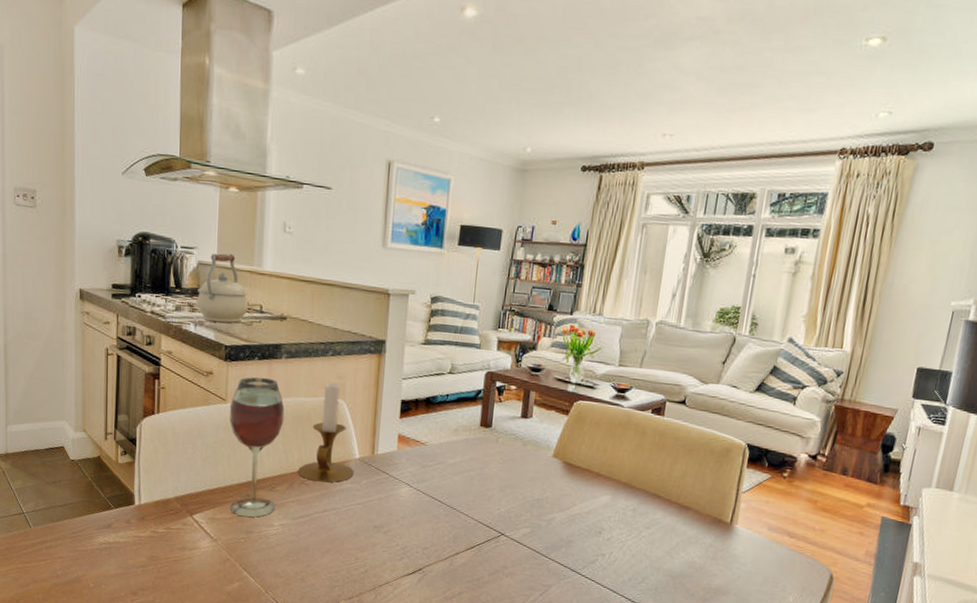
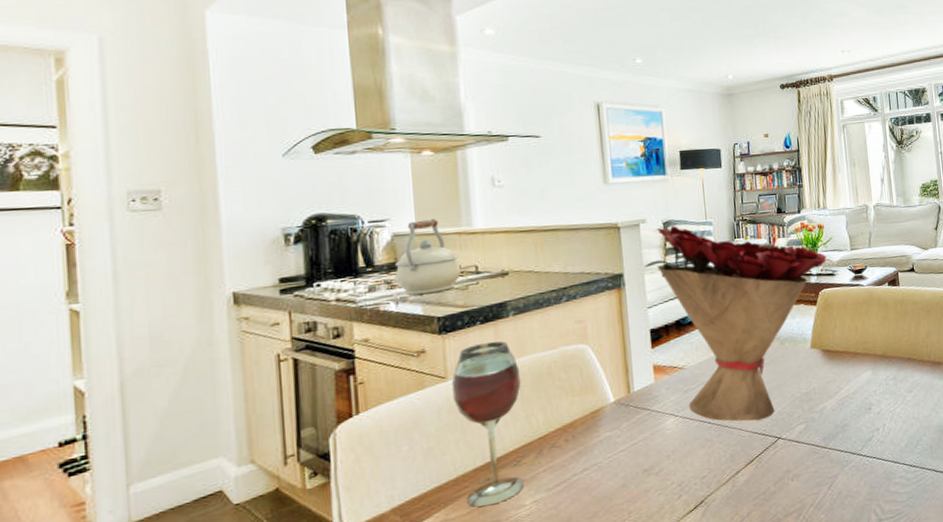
candlestick: present [297,382,354,483] -> none [545,328,611,441]
flower bouquet: none [407,302,591,513] -> present [645,226,827,422]

